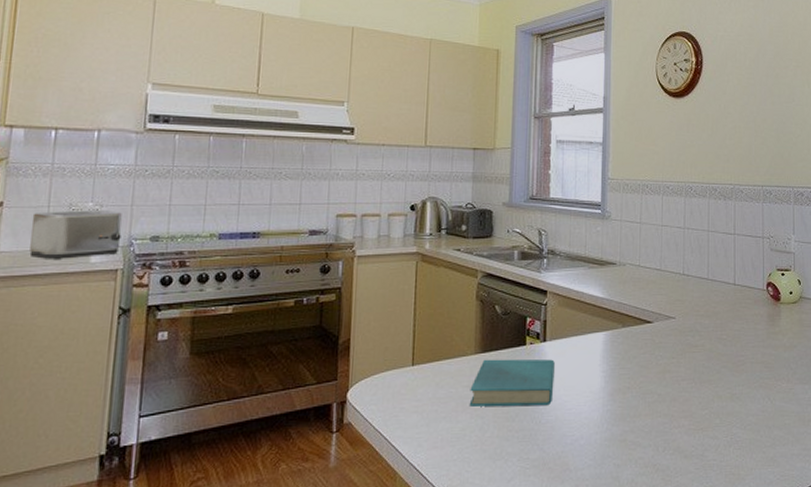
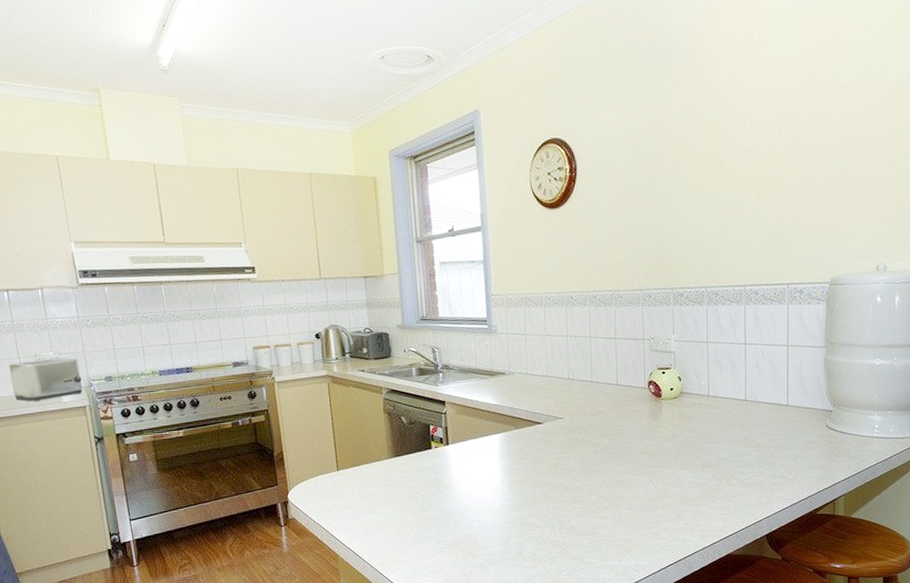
book: present [469,359,555,407] -> none [388,459,460,501]

